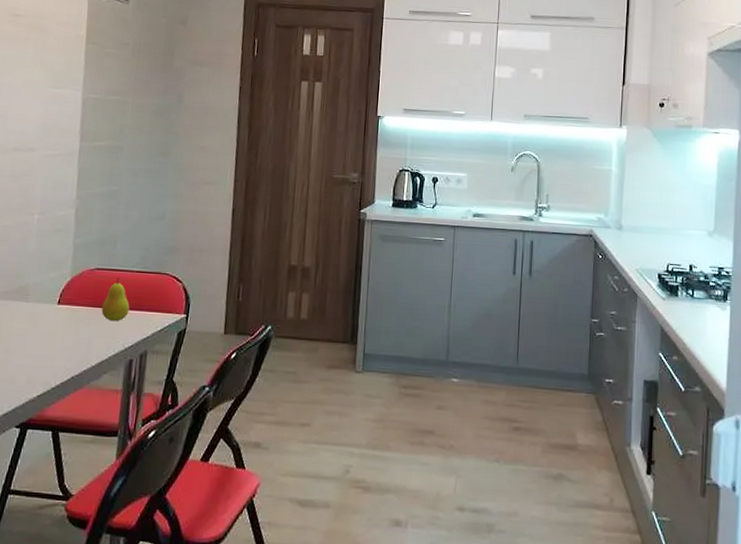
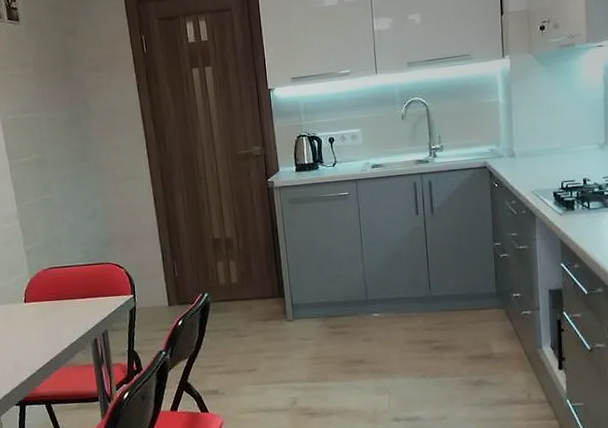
fruit: present [101,278,130,322] -> none [61,273,85,310]

